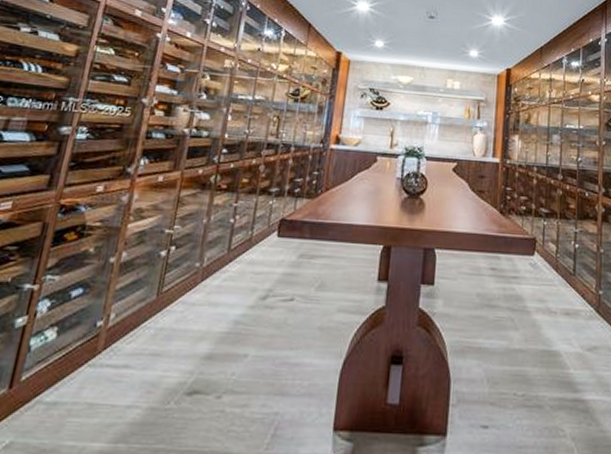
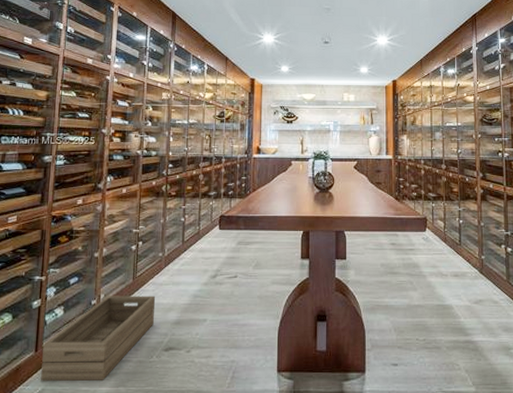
wooden box: none [10,316,185,433] -> present [41,295,156,381]

